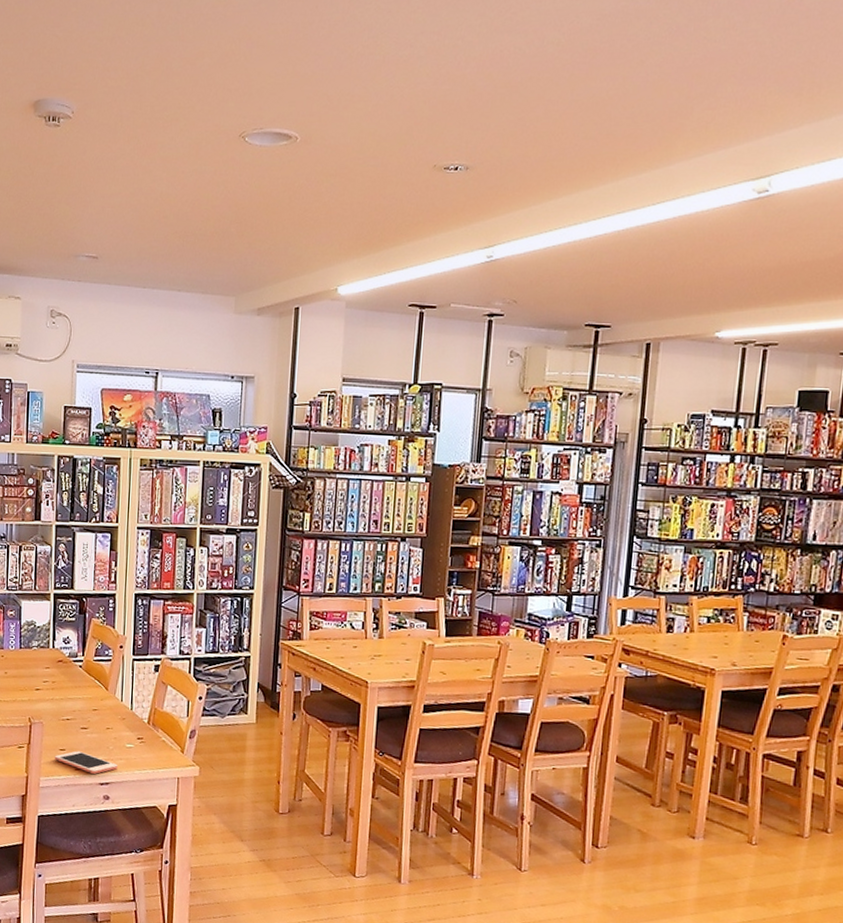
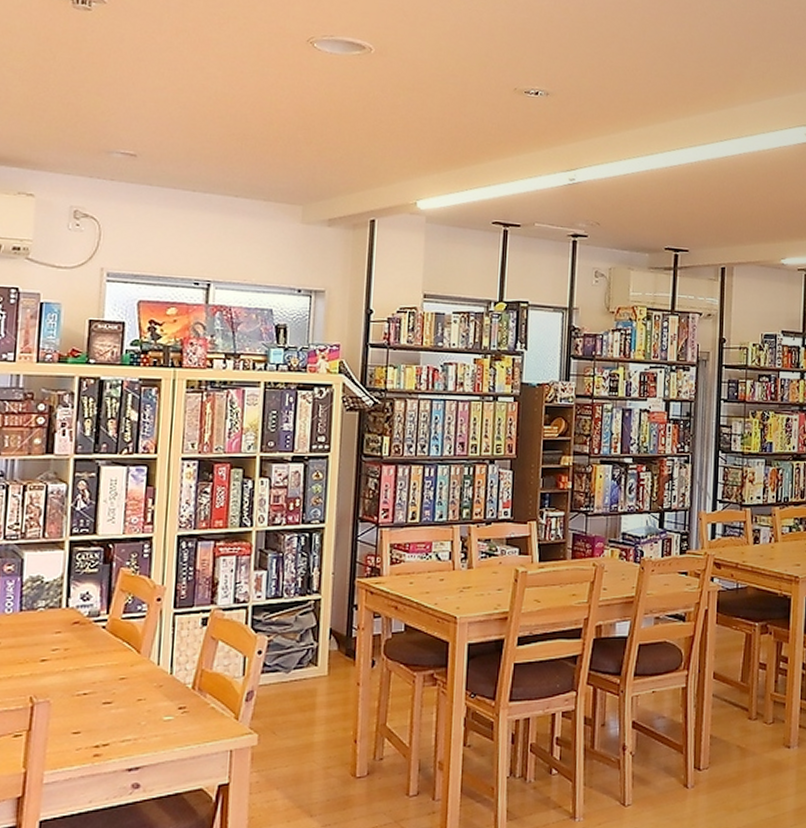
cell phone: present [54,751,118,774] -> none [64,732,152,758]

